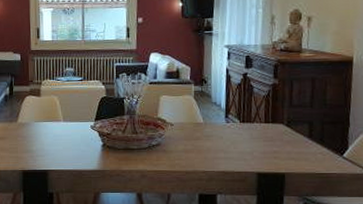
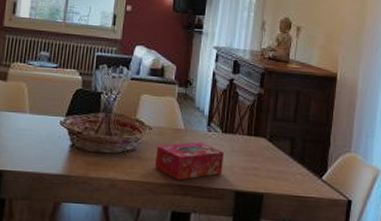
tissue box: none [179,133,244,167] -> present [154,142,224,180]

